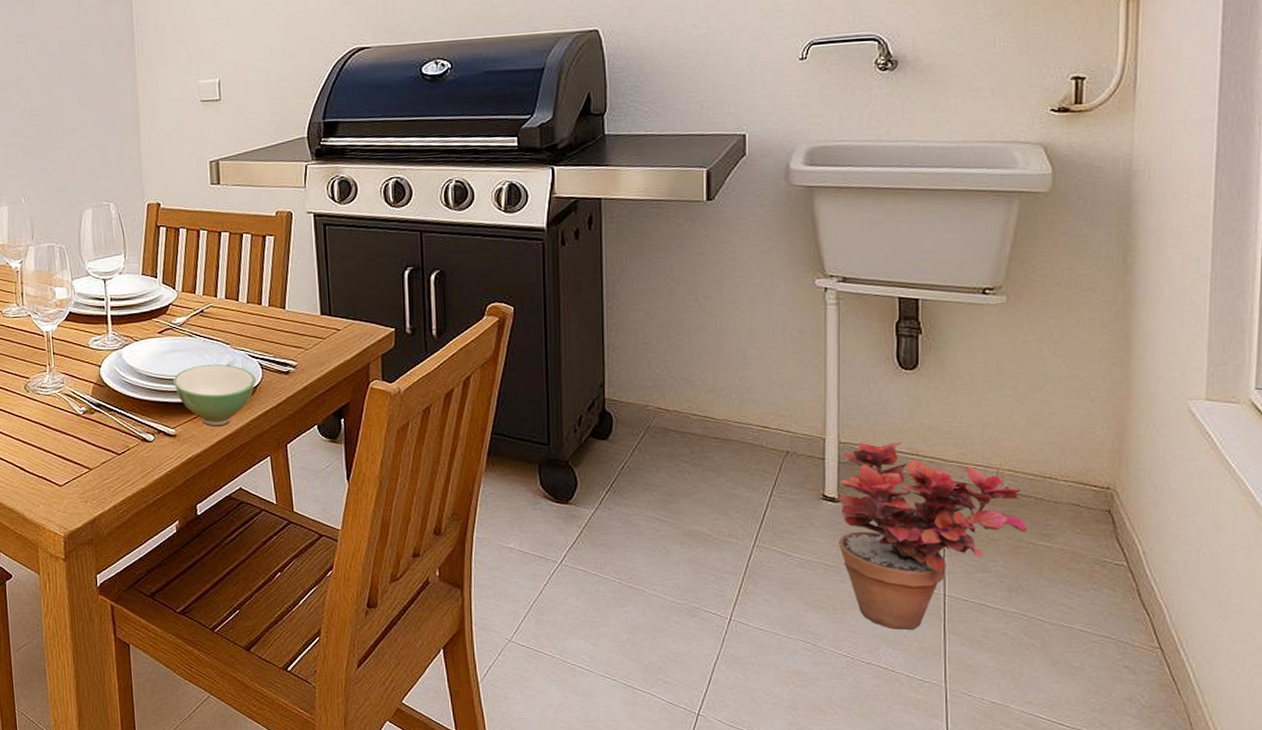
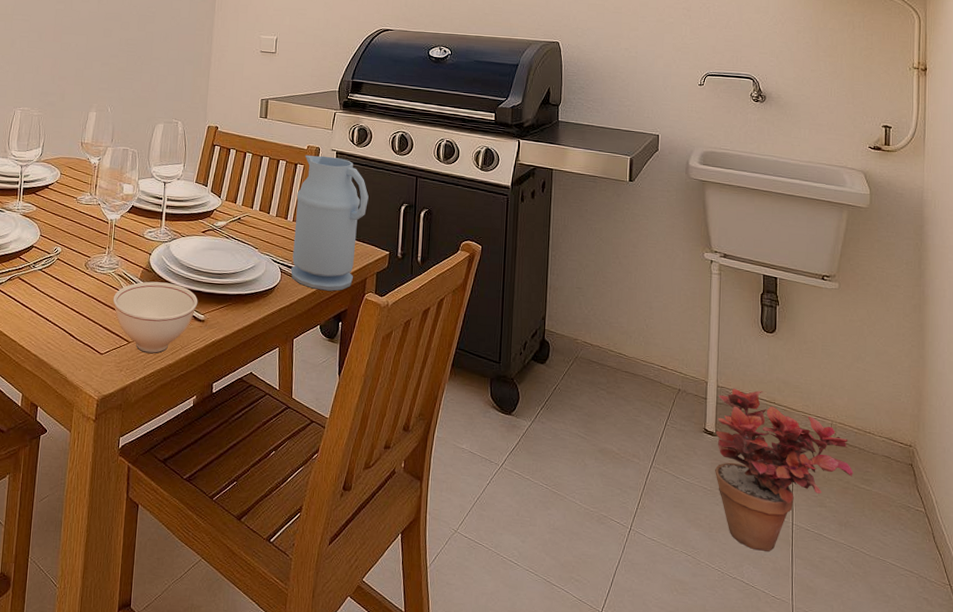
bowl: none [63,396,166,480] -> present [112,281,198,354]
bowl: present [172,364,256,427] -> none [208,263,275,317]
water jug: none [269,221,361,385] -> present [291,154,369,291]

